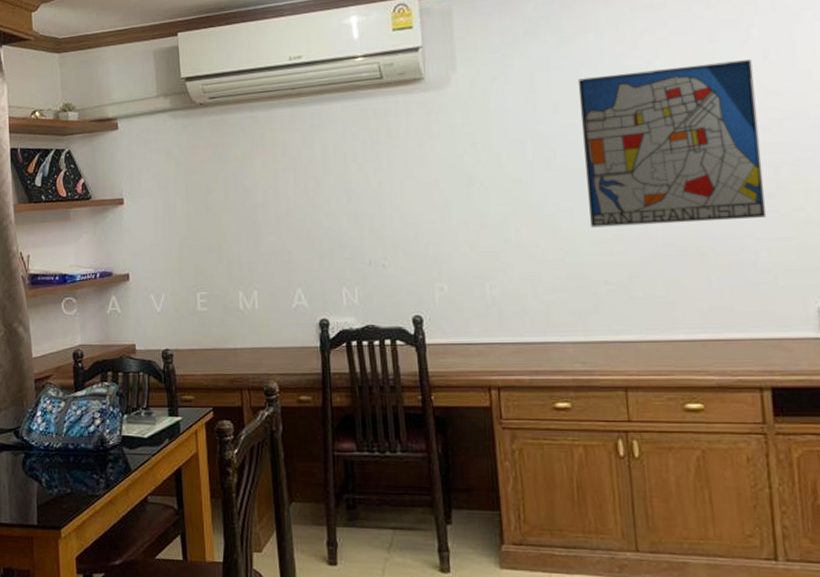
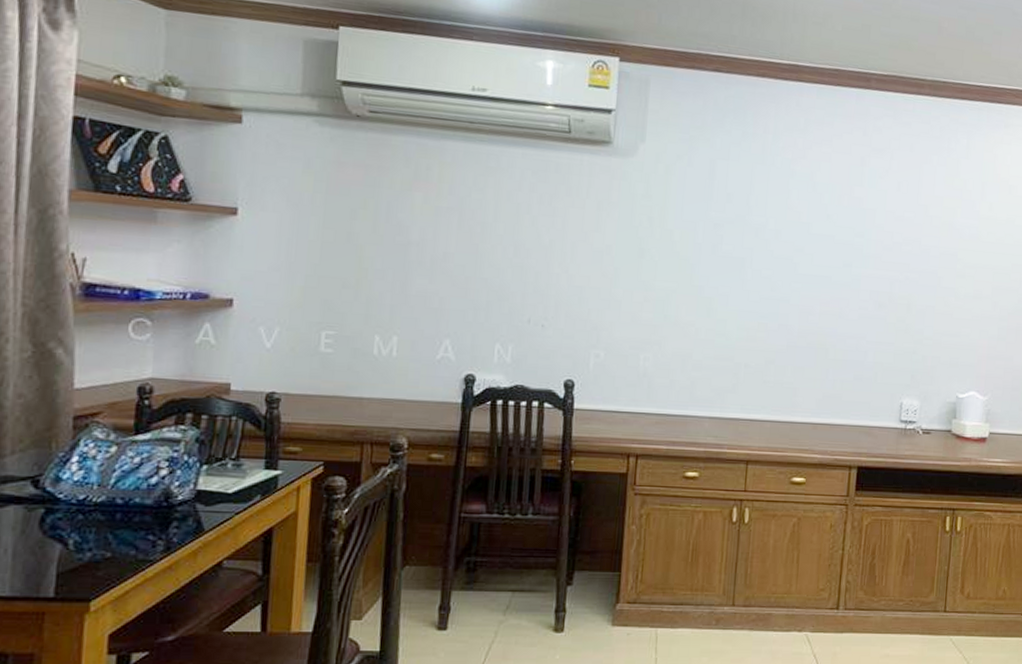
wall art: present [577,59,766,228] -> none [742,174,889,324]

